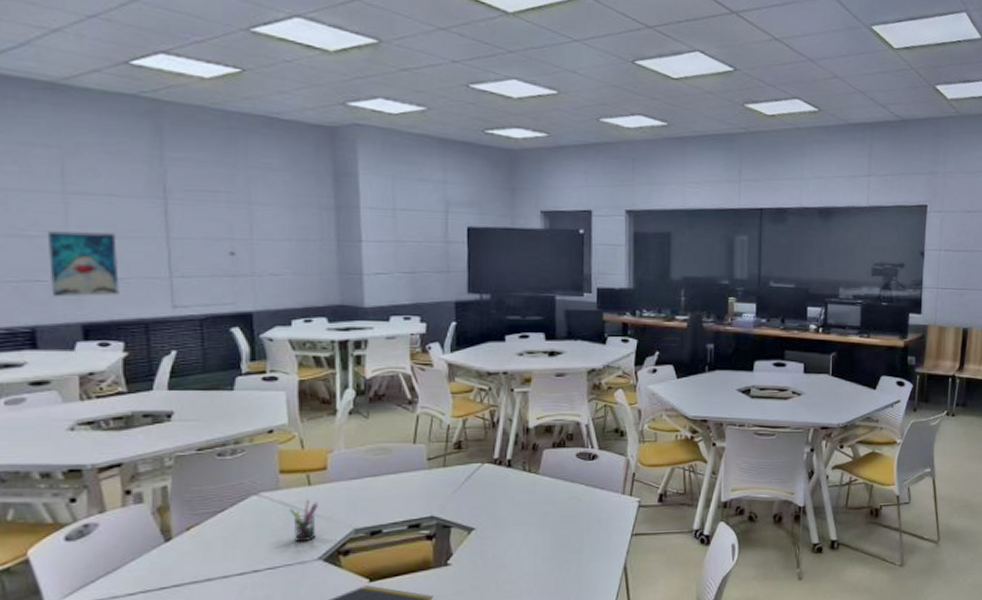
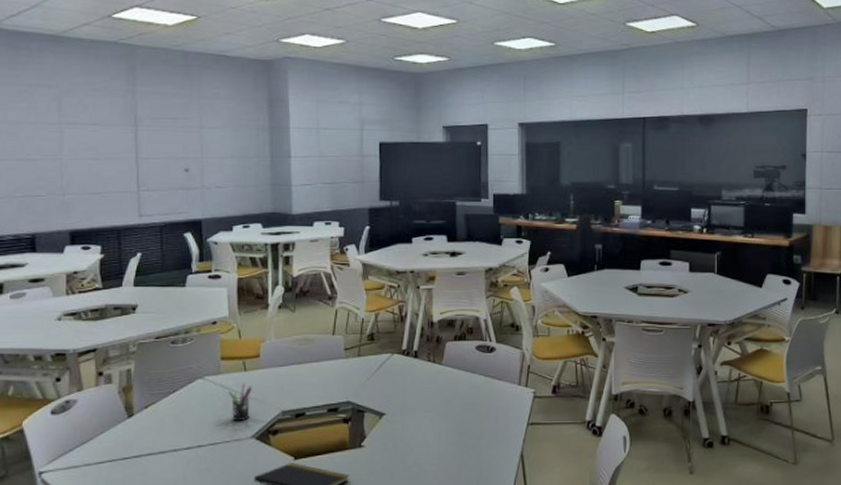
wall art: present [48,231,119,297] -> none [47,154,99,209]

